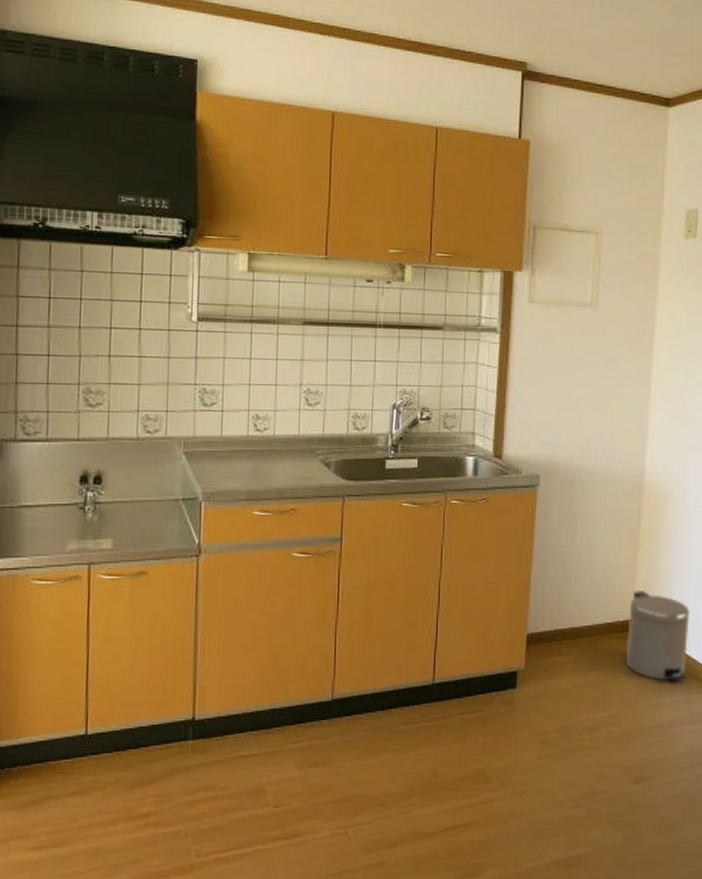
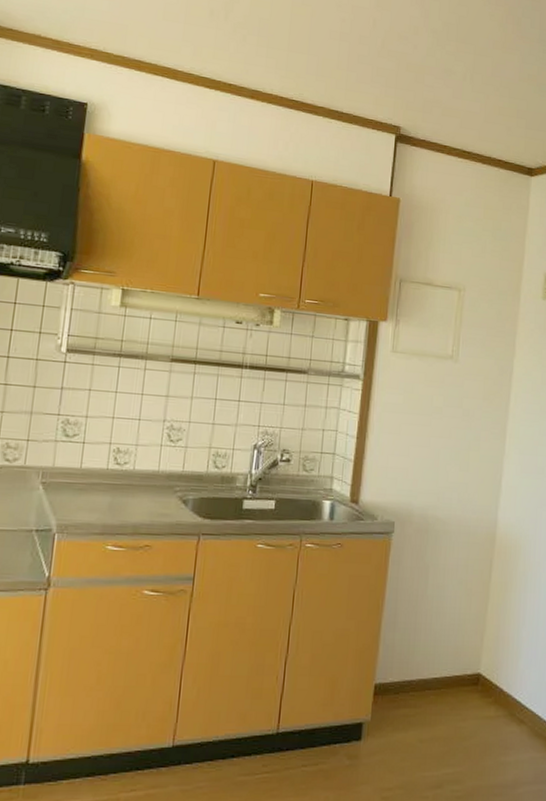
trash can: present [625,589,690,681] -> none [472,642,537,738]

